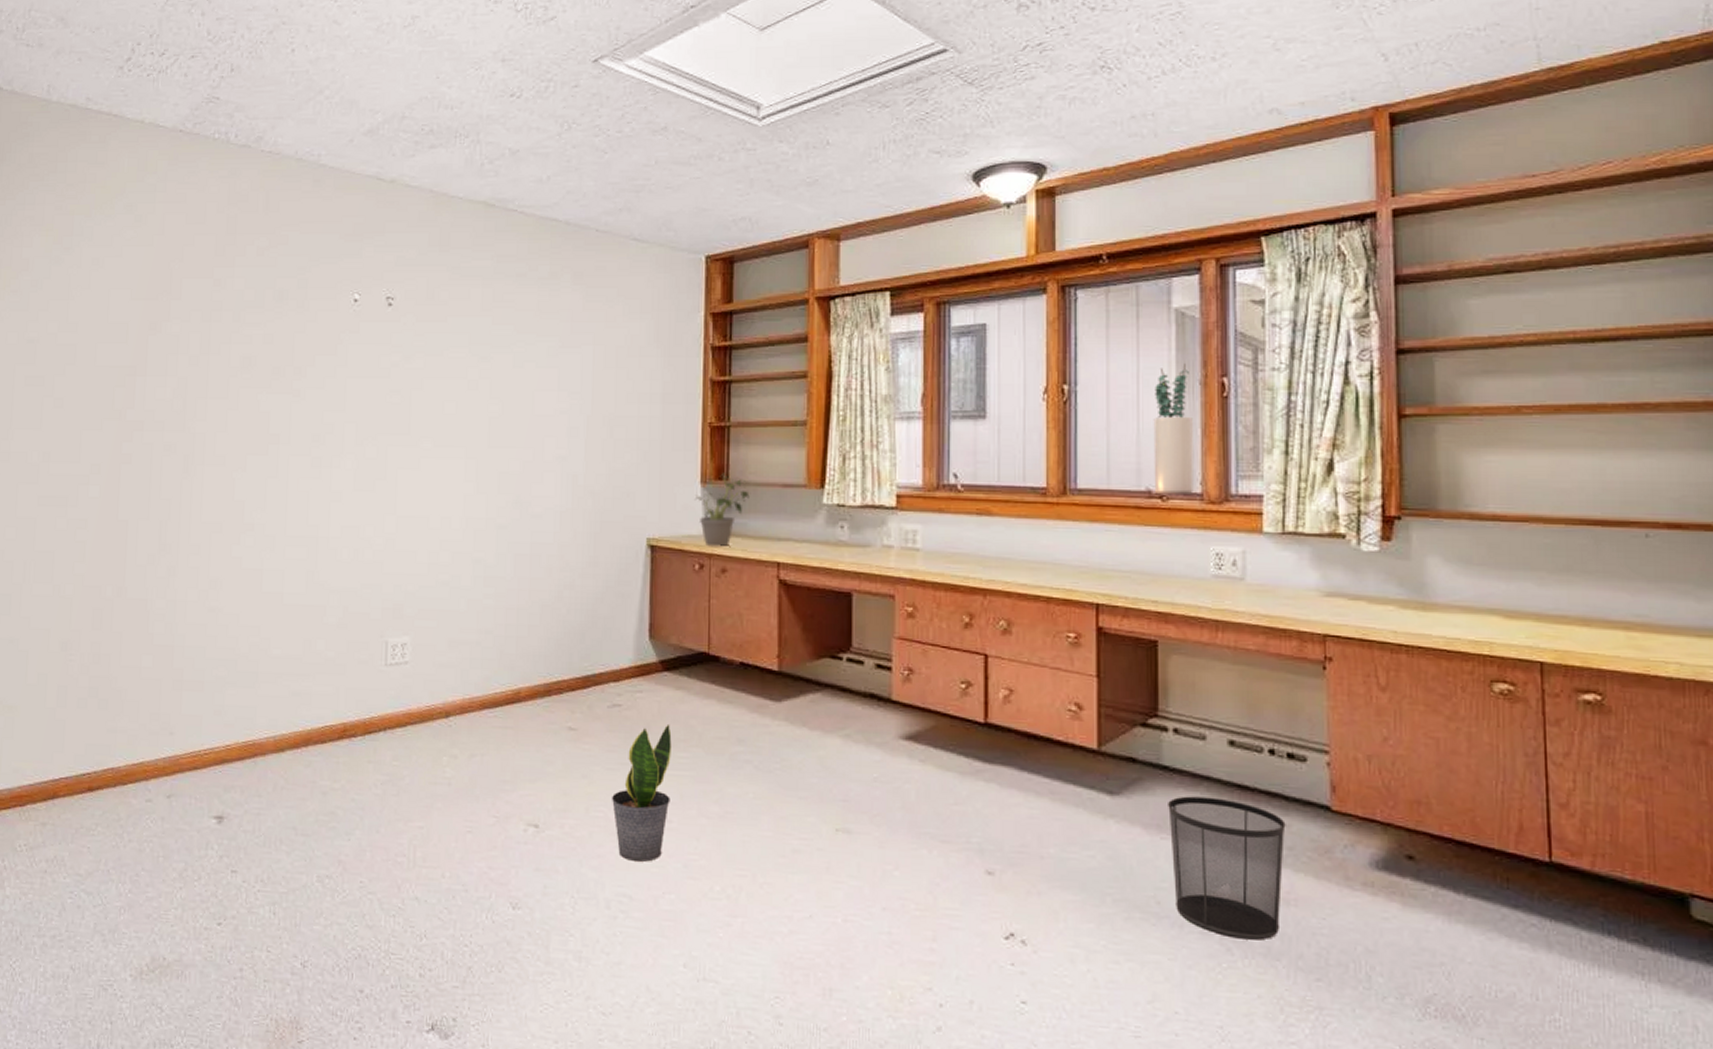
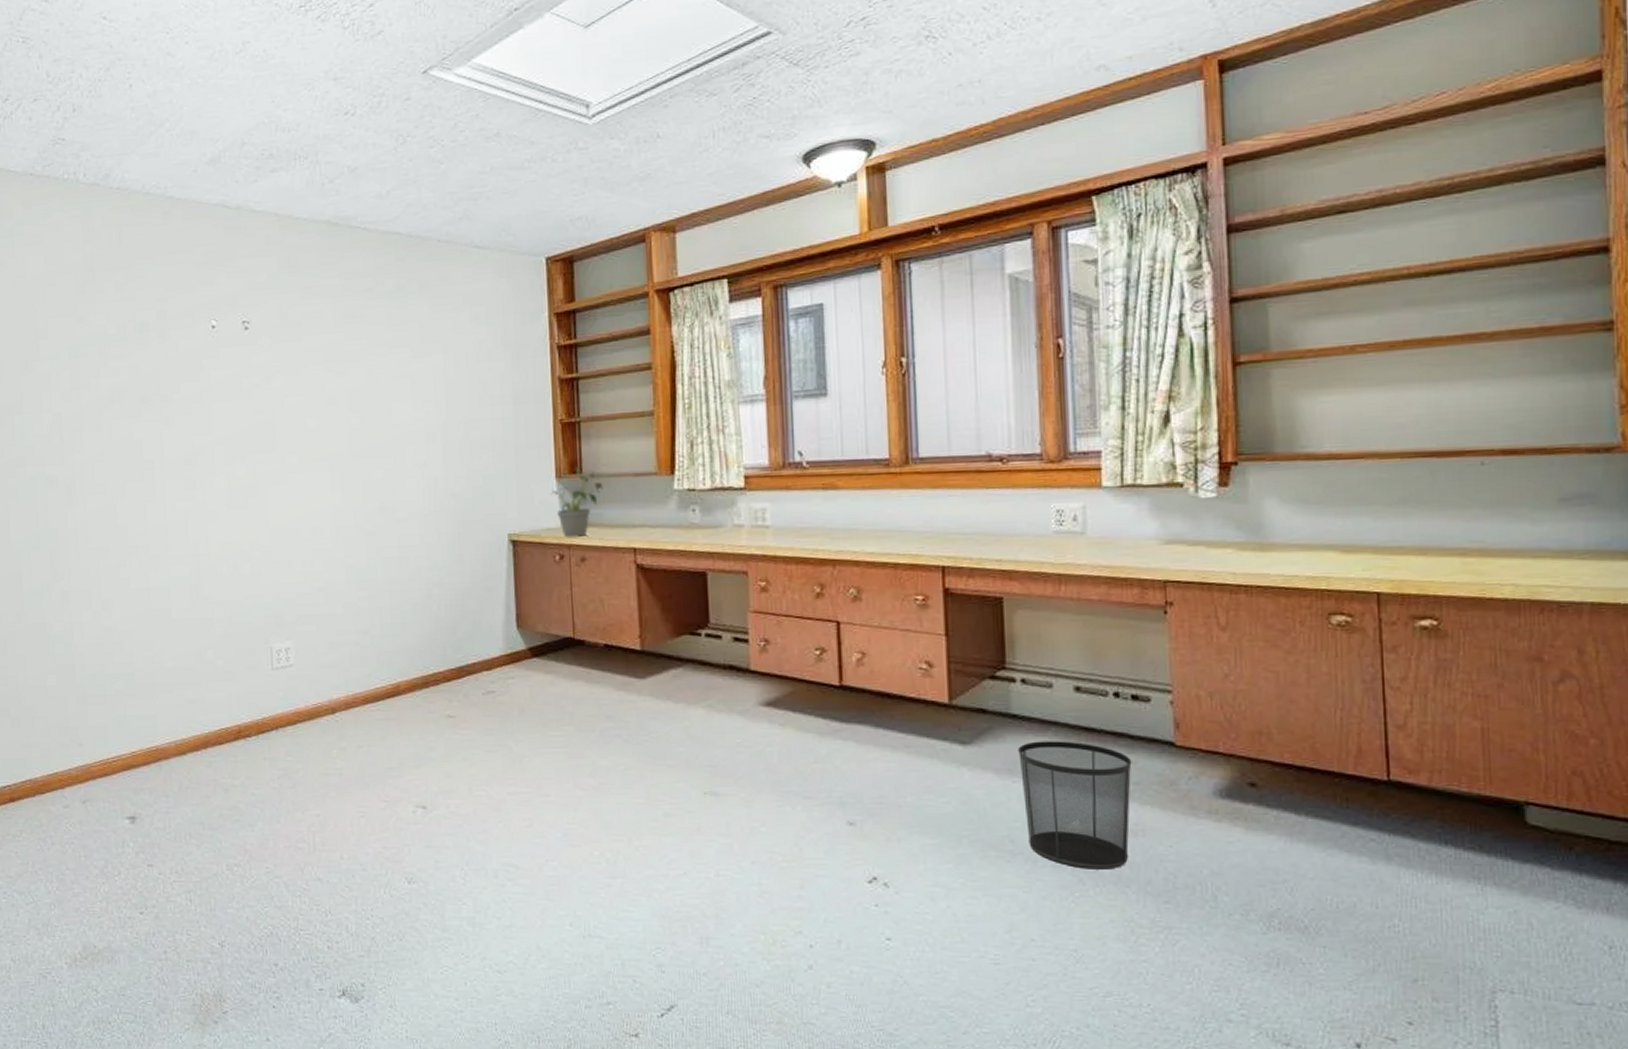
potted plant: present [612,723,672,862] -> none [493,706,547,833]
vase: present [1153,363,1194,496] -> none [991,328,1033,458]

